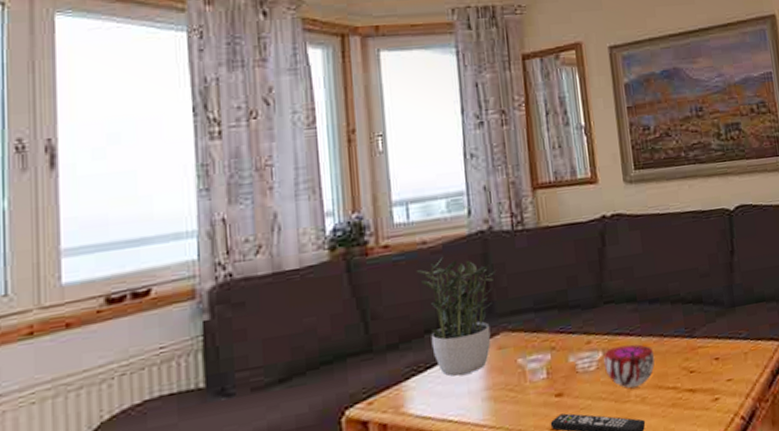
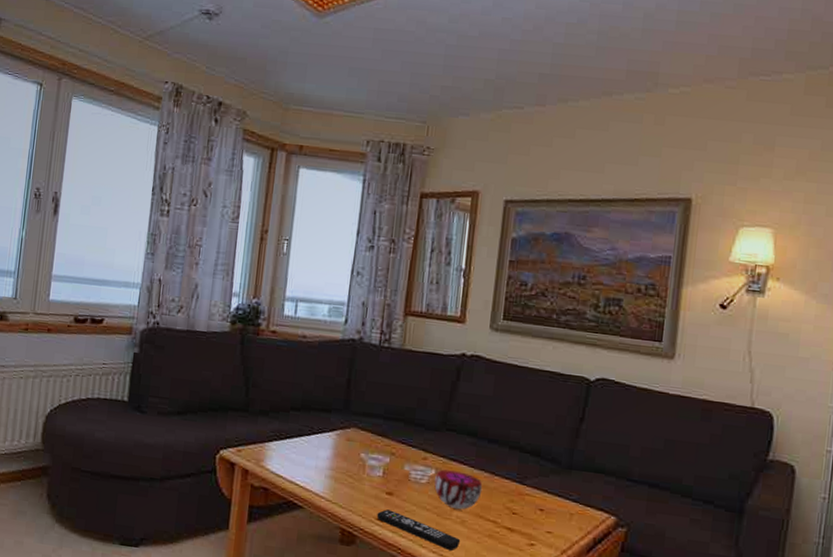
potted plant: present [416,257,495,376] -> none [293,352,358,453]

